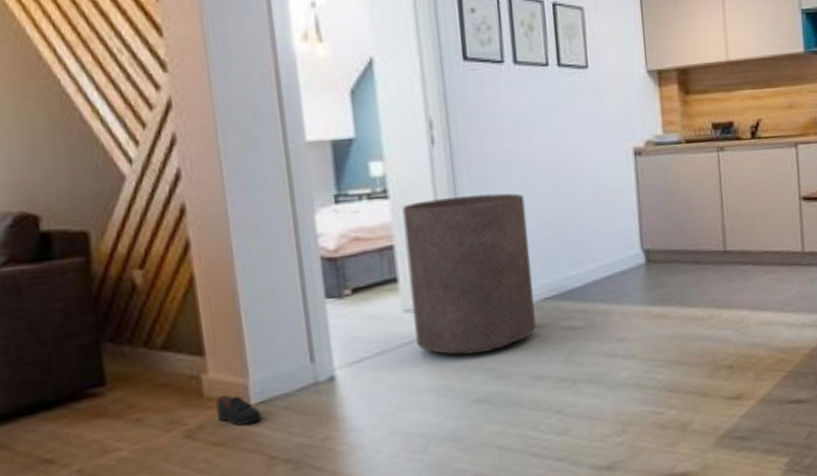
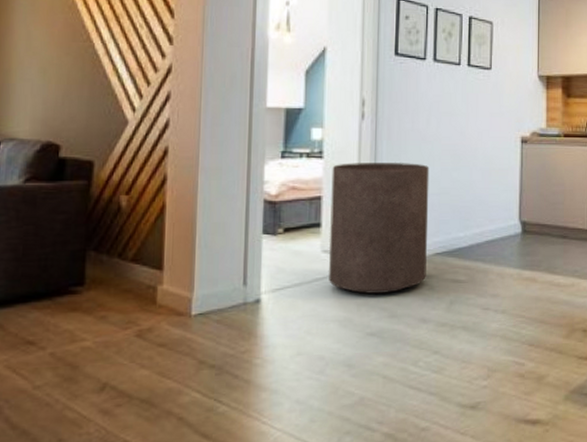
shoe: present [216,395,262,426] -> none [165,305,199,332]

